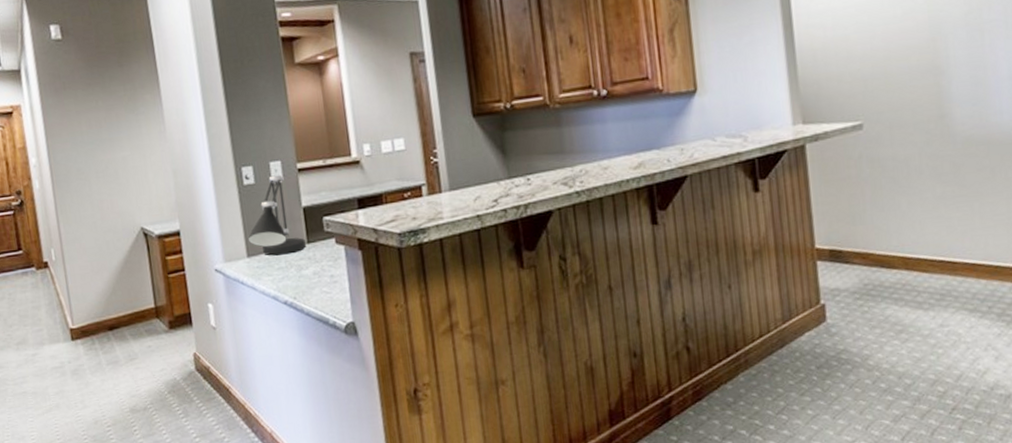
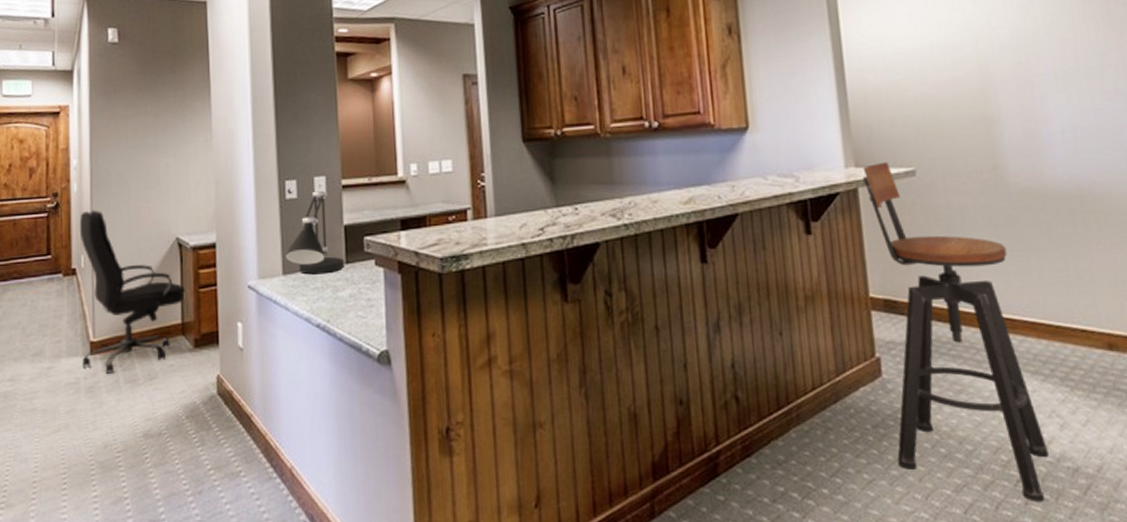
office chair: none [45,205,155,357] -> present [79,210,185,374]
bar stool: none [810,117,983,428] -> present [862,161,1049,503]

